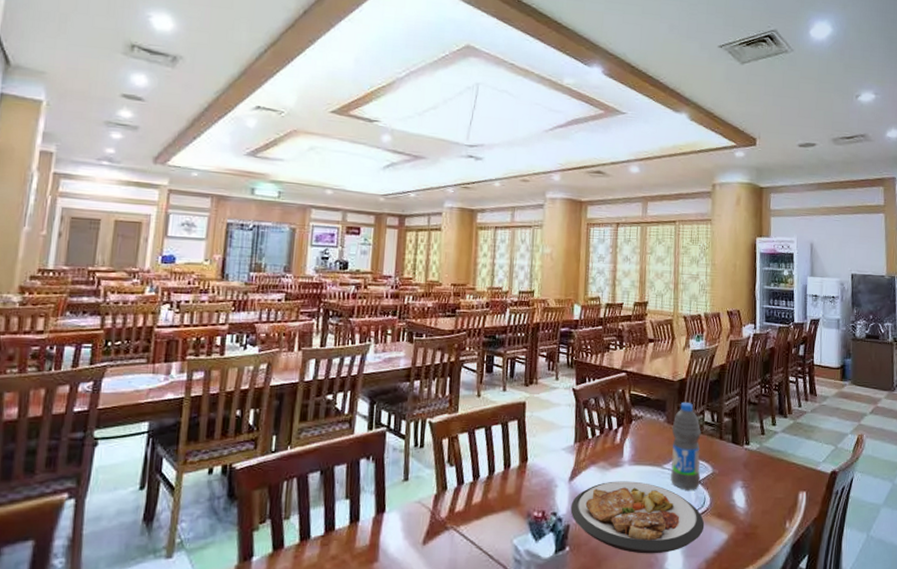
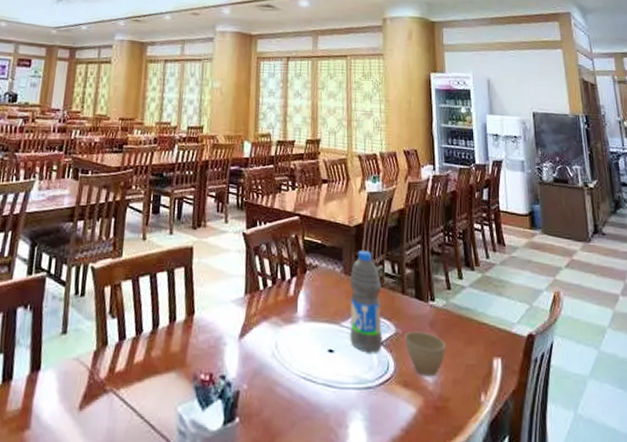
plate: present [570,481,705,554] -> none [240,340,389,430]
cup: none [720,470,757,509] -> present [404,330,445,377]

